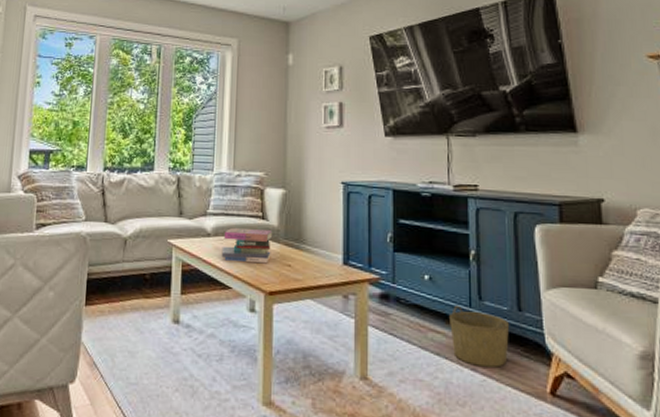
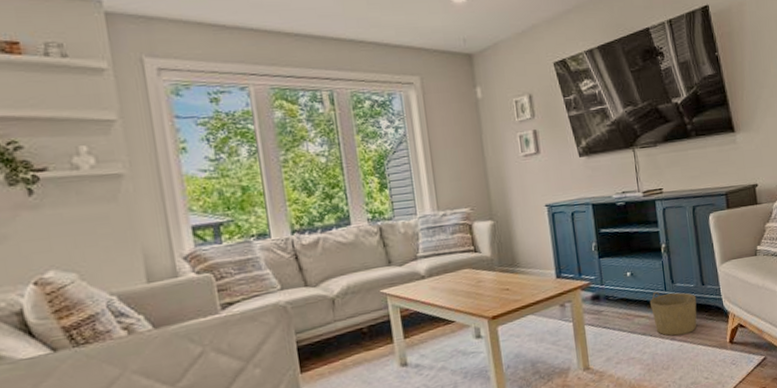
books: present [221,227,273,264] -> none [438,261,489,298]

